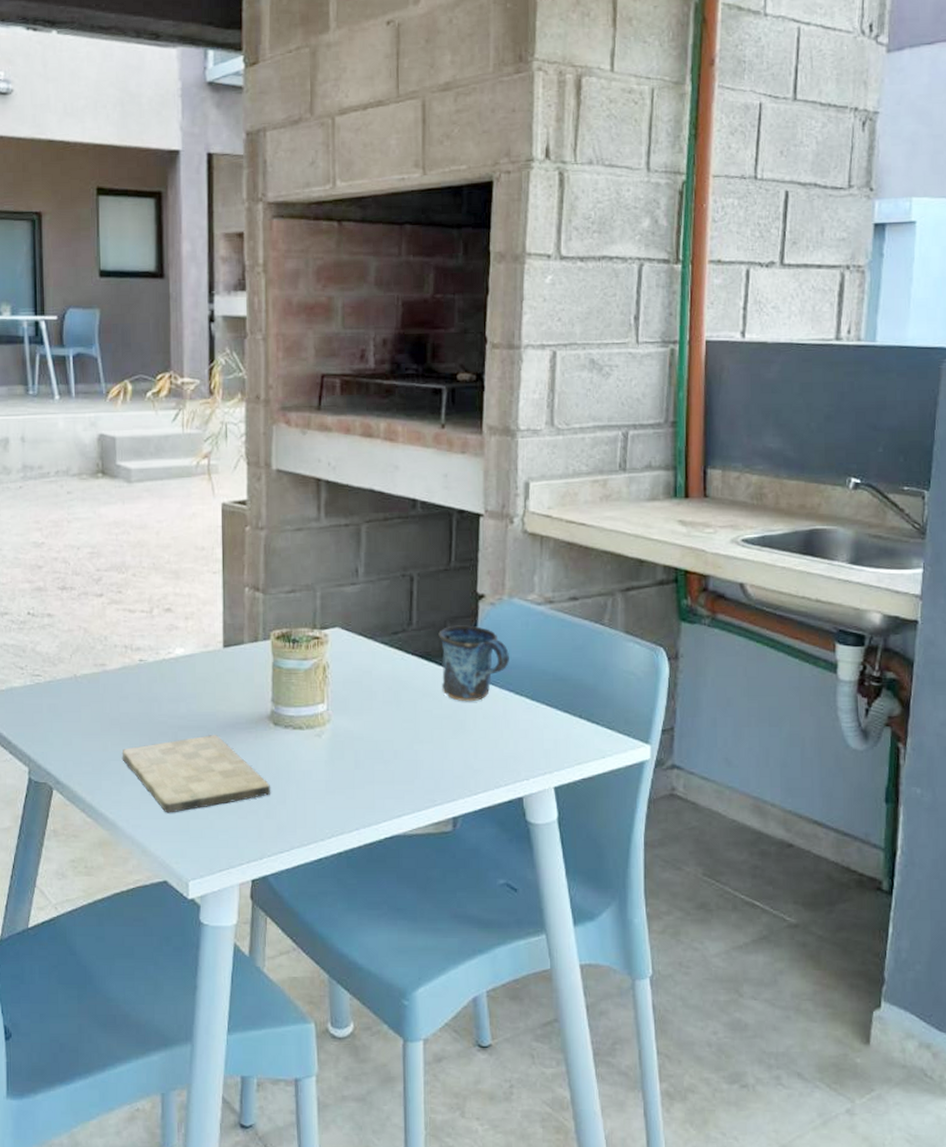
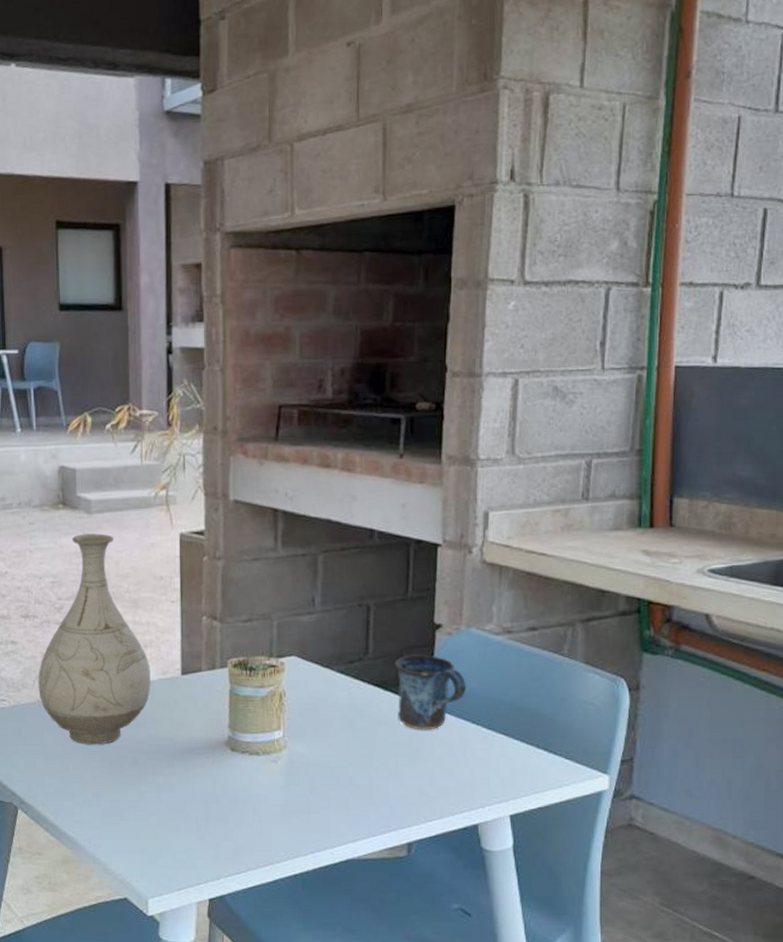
vase: none [75,503,192,721] -> present [38,533,151,745]
cutting board: present [122,735,271,813] -> none [83,759,228,834]

